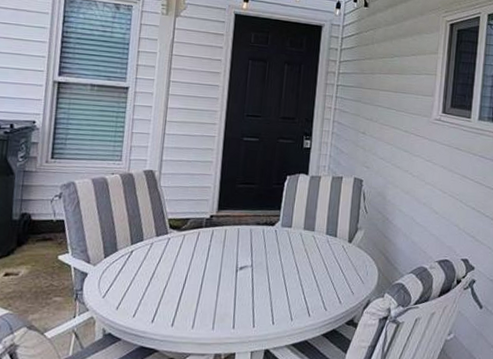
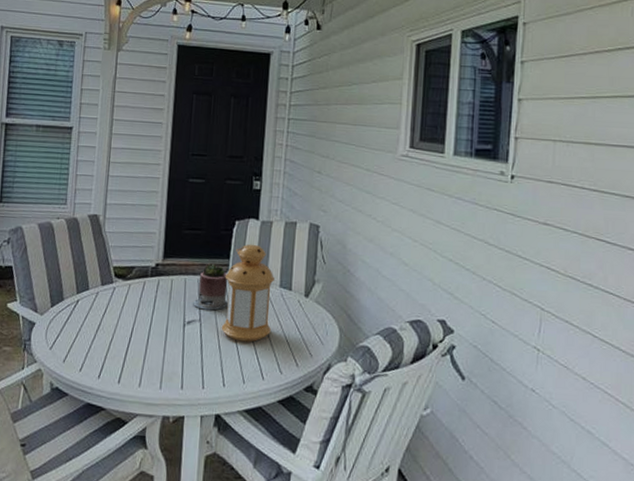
succulent planter: none [245,214,279,257] -> present [193,263,229,311]
lantern: none [271,196,322,284] -> present [221,244,275,342]

